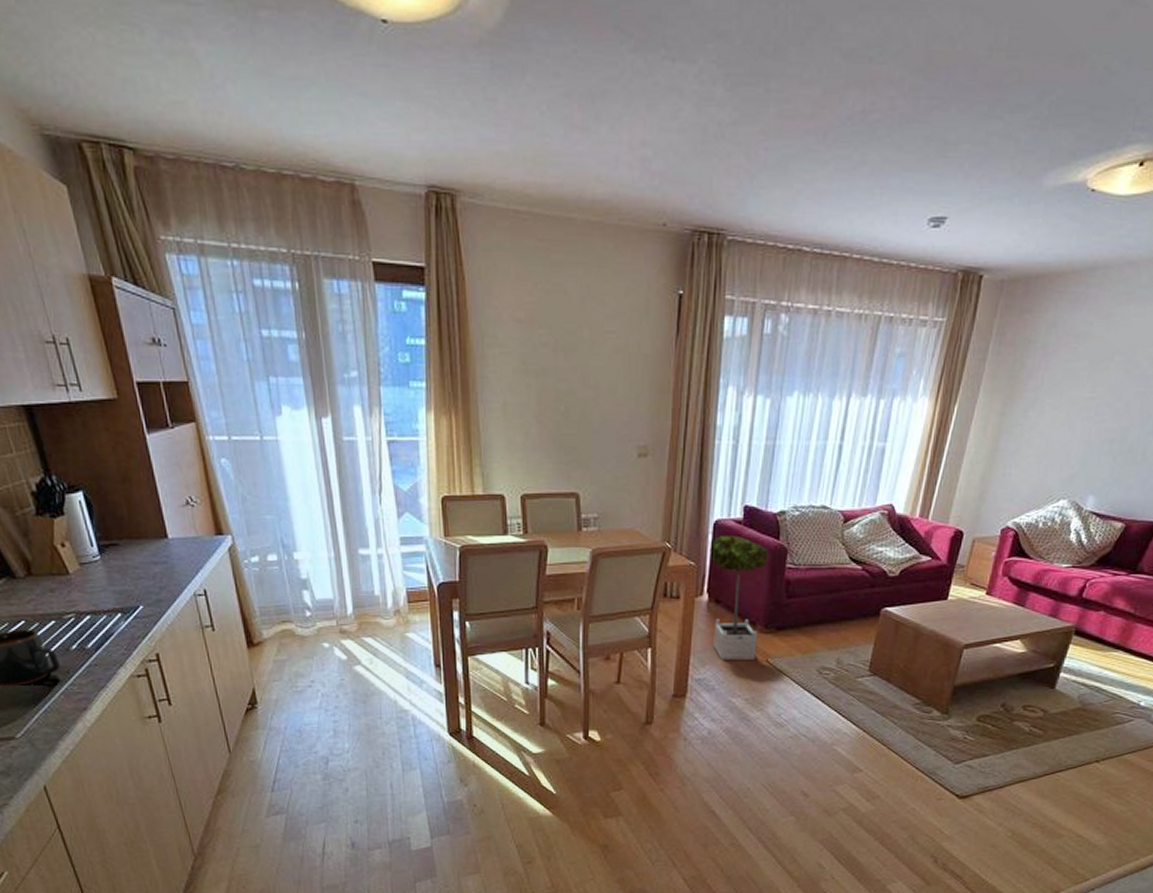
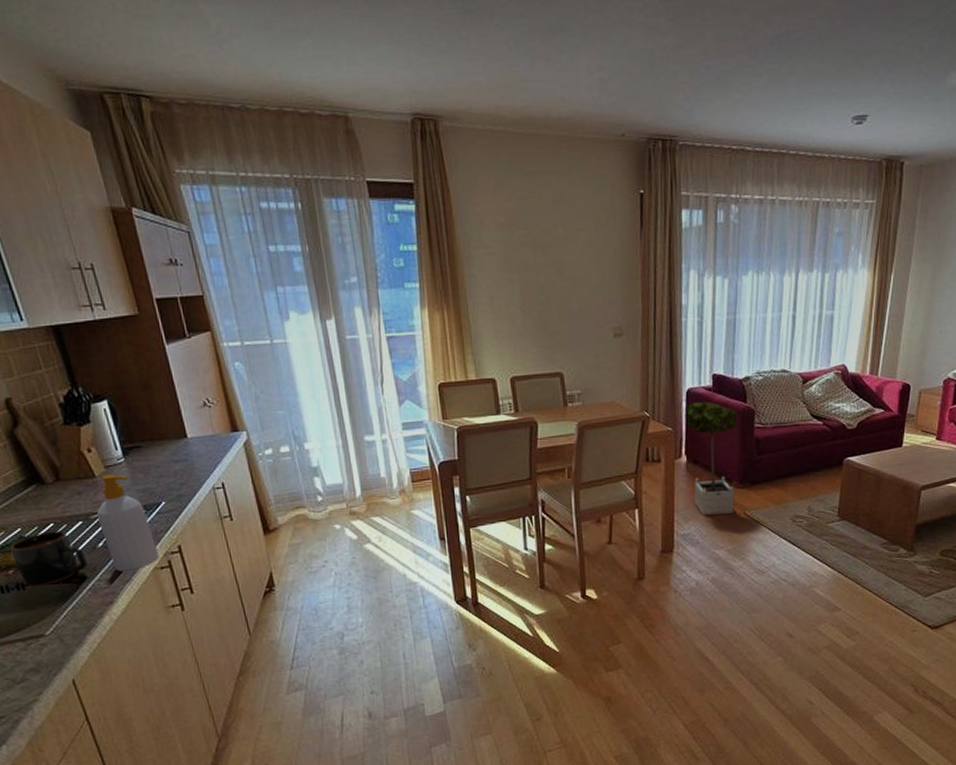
soap bottle: none [70,572,136,677] -> present [96,474,159,572]

